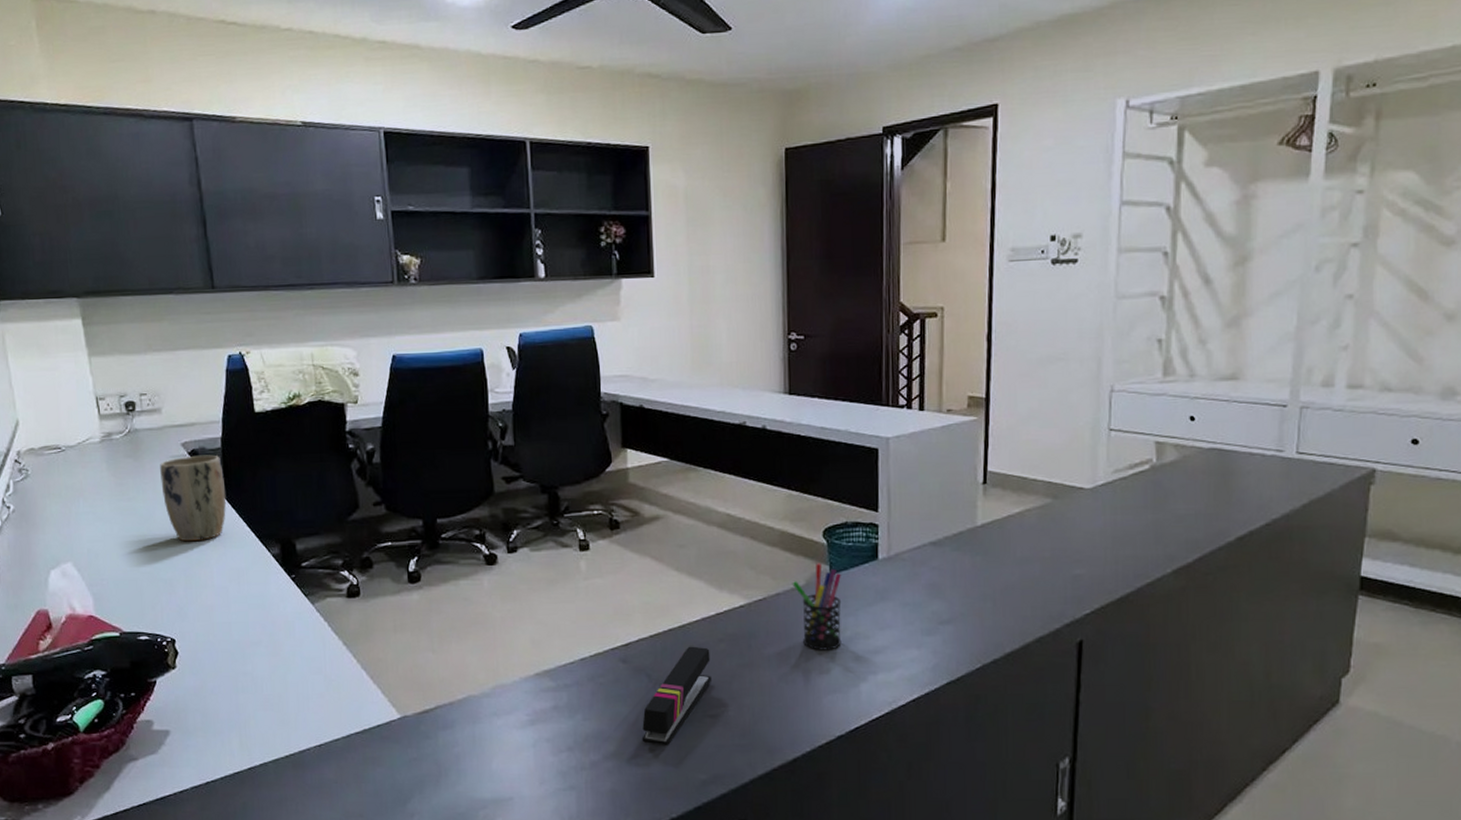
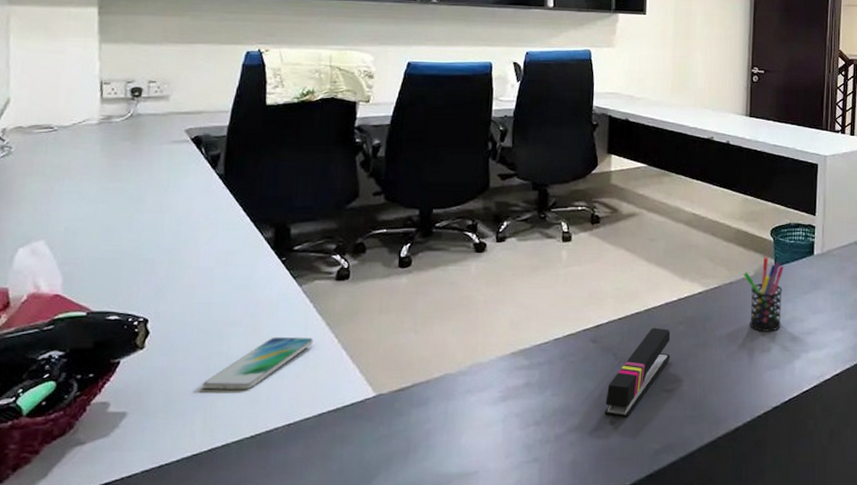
plant pot: present [160,455,227,542] -> none [157,141,226,224]
smartphone: none [234,656,334,710] -> present [202,336,314,390]

